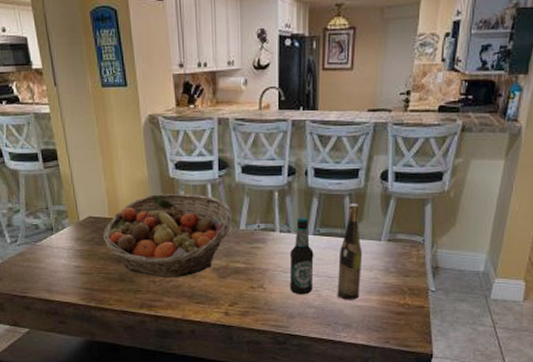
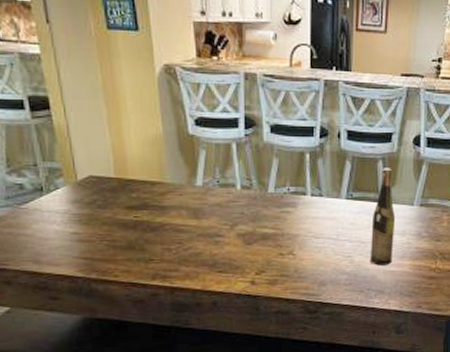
fruit basket: present [102,194,232,277] -> none [107,152,260,245]
bottle: present [289,217,314,295] -> none [321,180,347,261]

